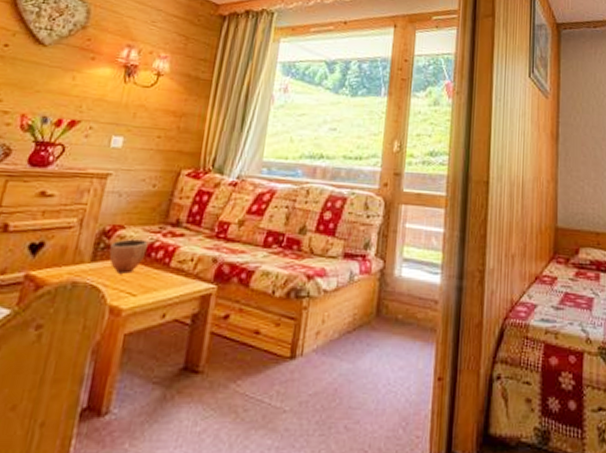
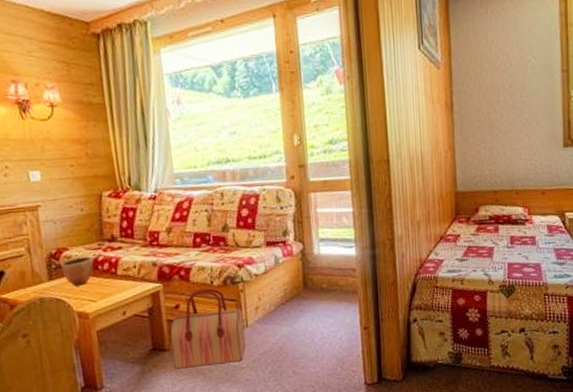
handbag: none [201,299,300,402] -> present [170,288,246,370]

